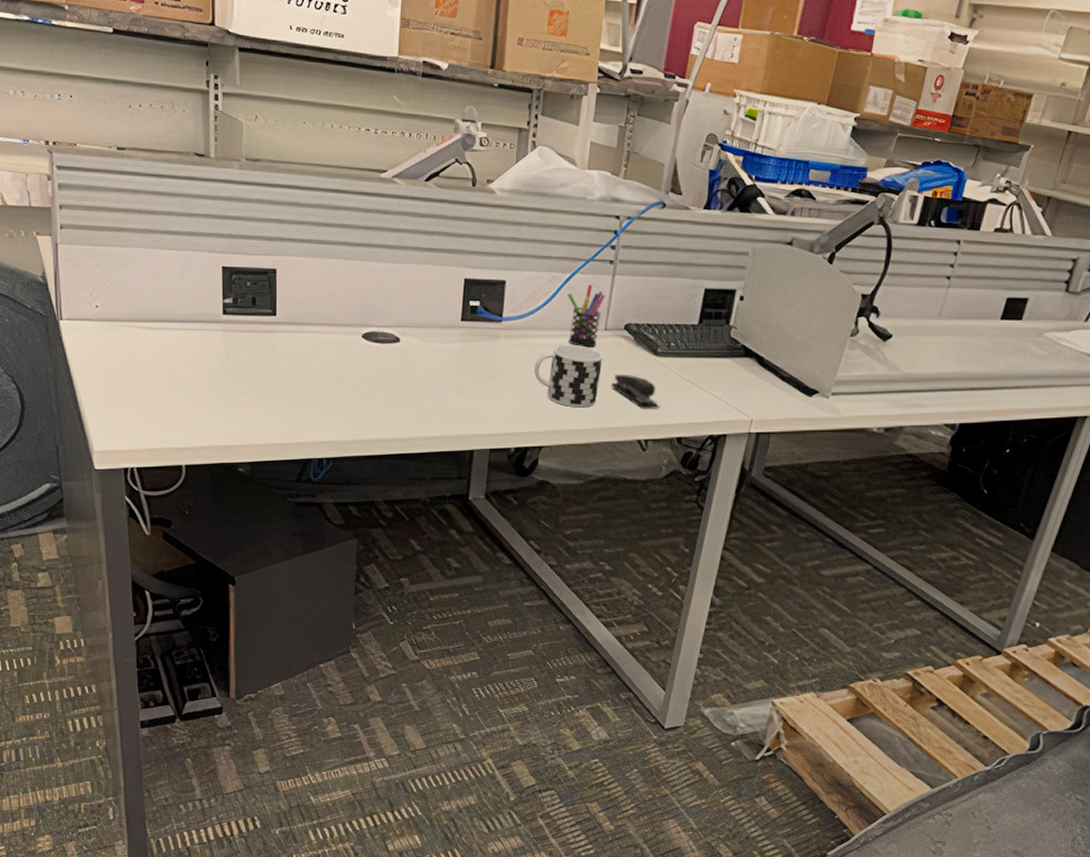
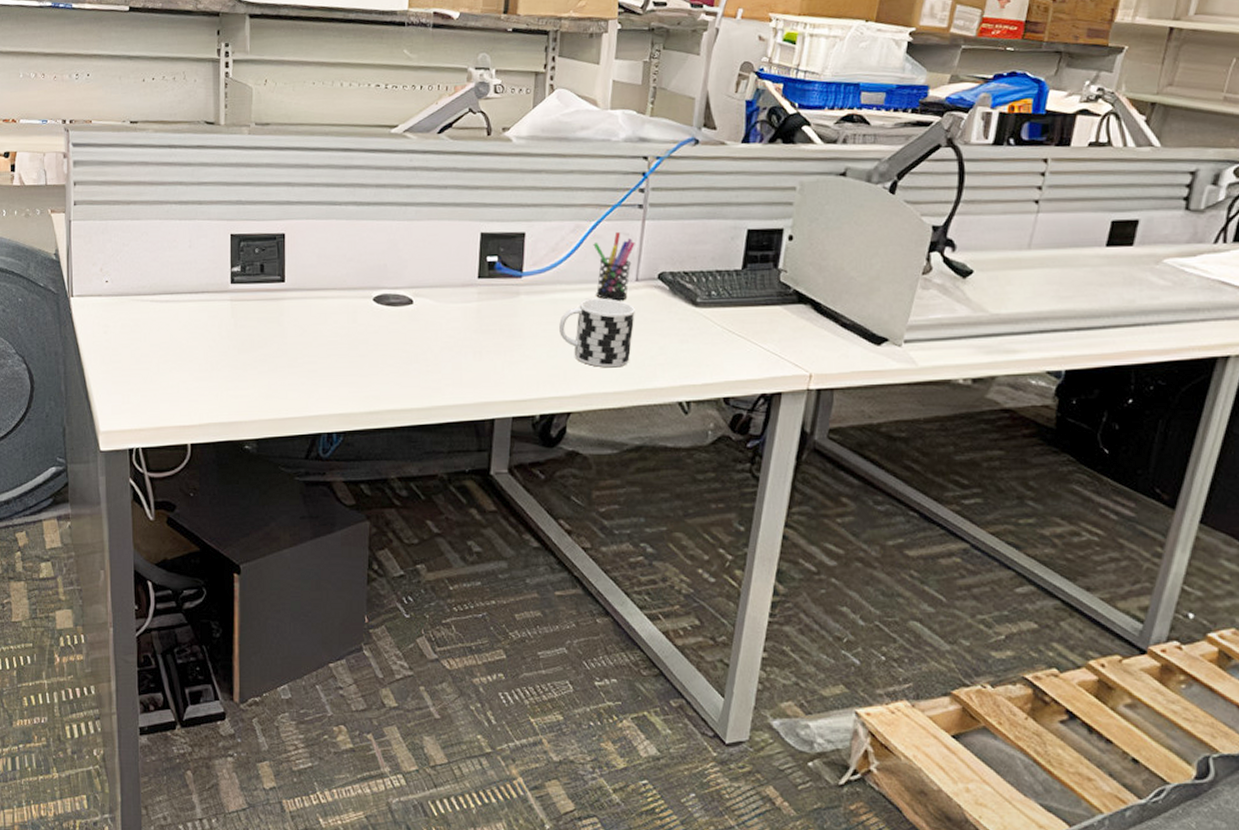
stapler: present [611,375,660,409] -> none [646,329,702,367]

